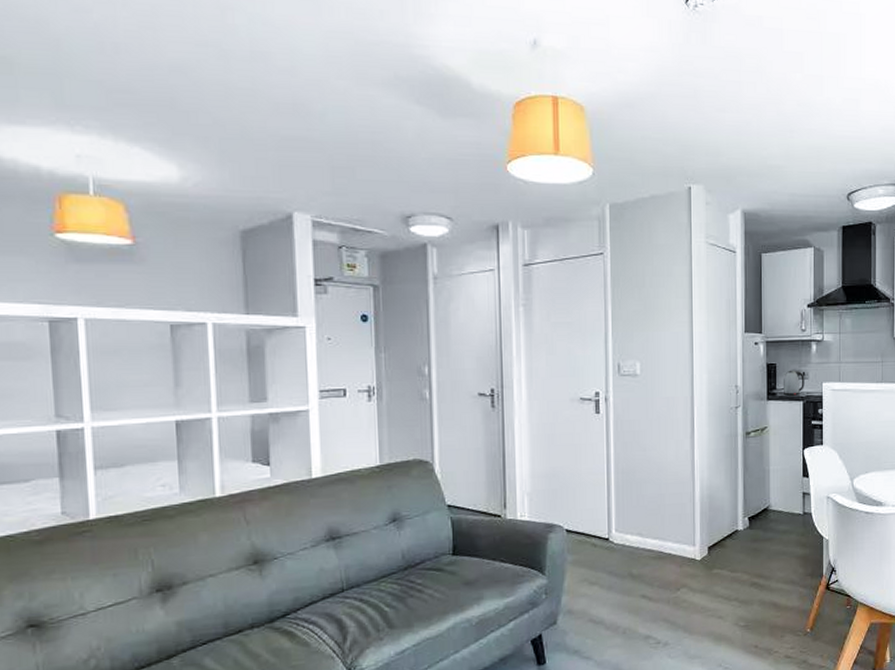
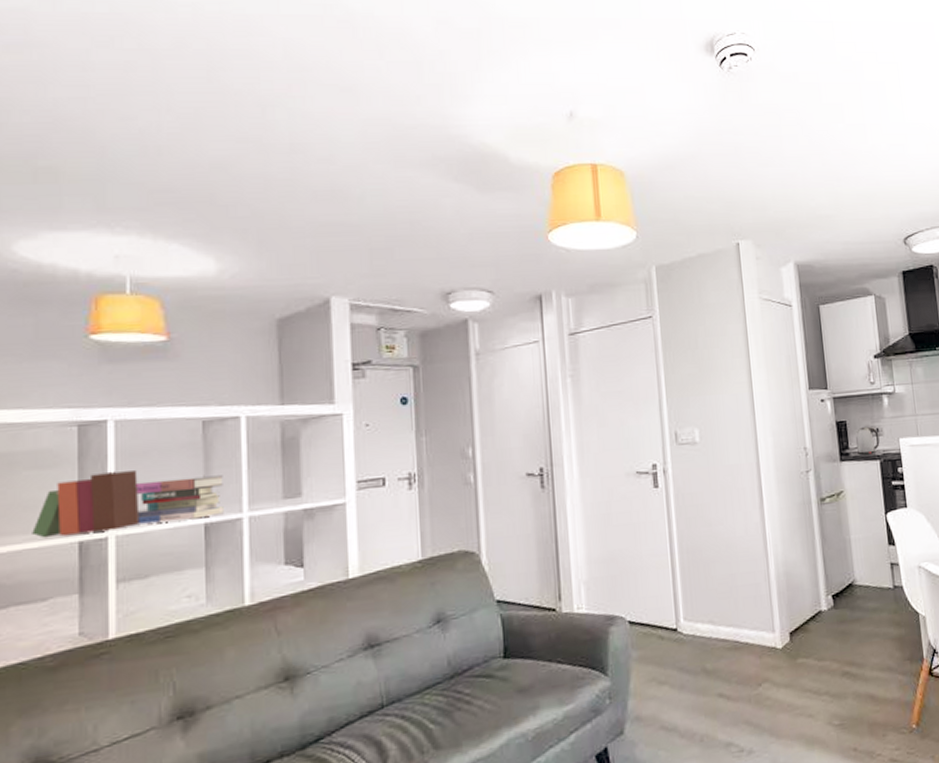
books: none [10,368,114,425] -> present [32,470,140,538]
books: none [108,377,194,418] -> present [136,475,224,524]

